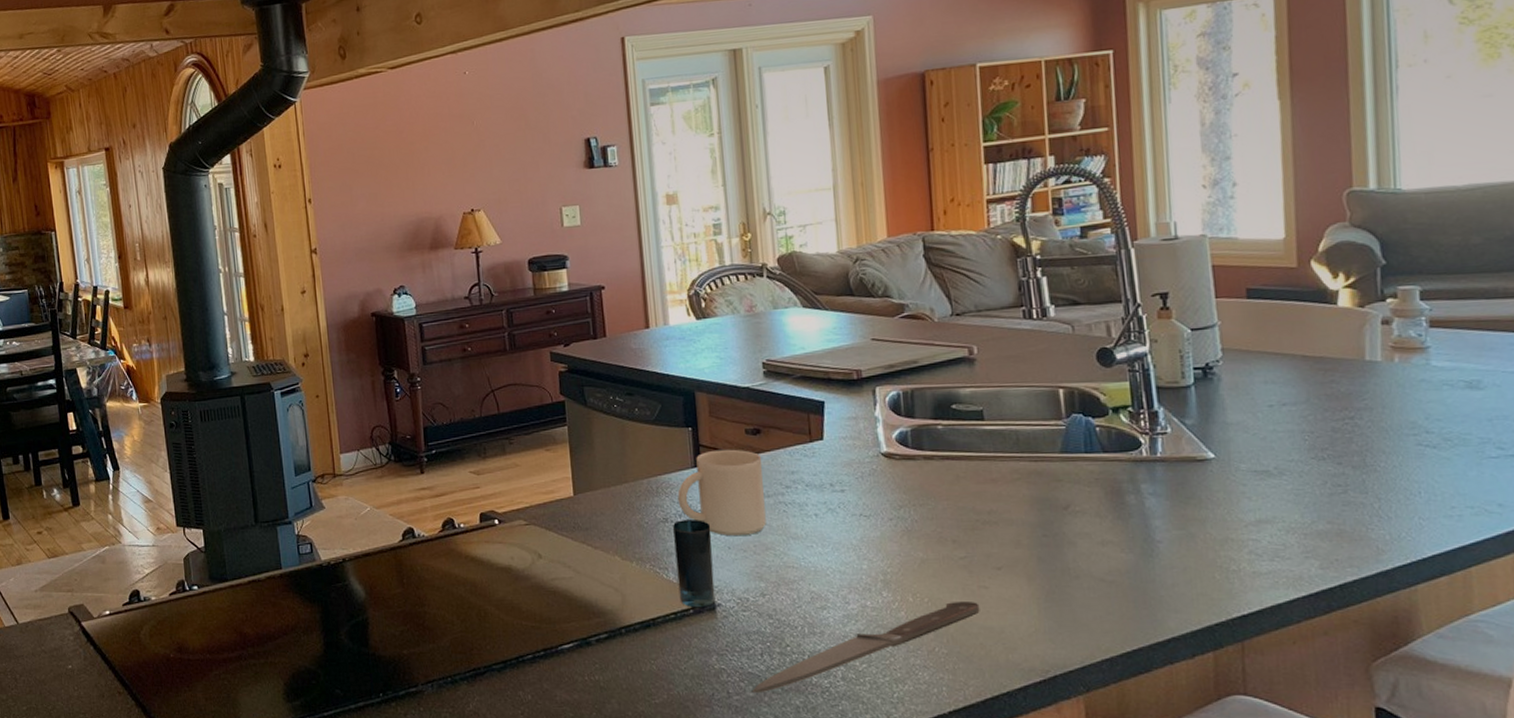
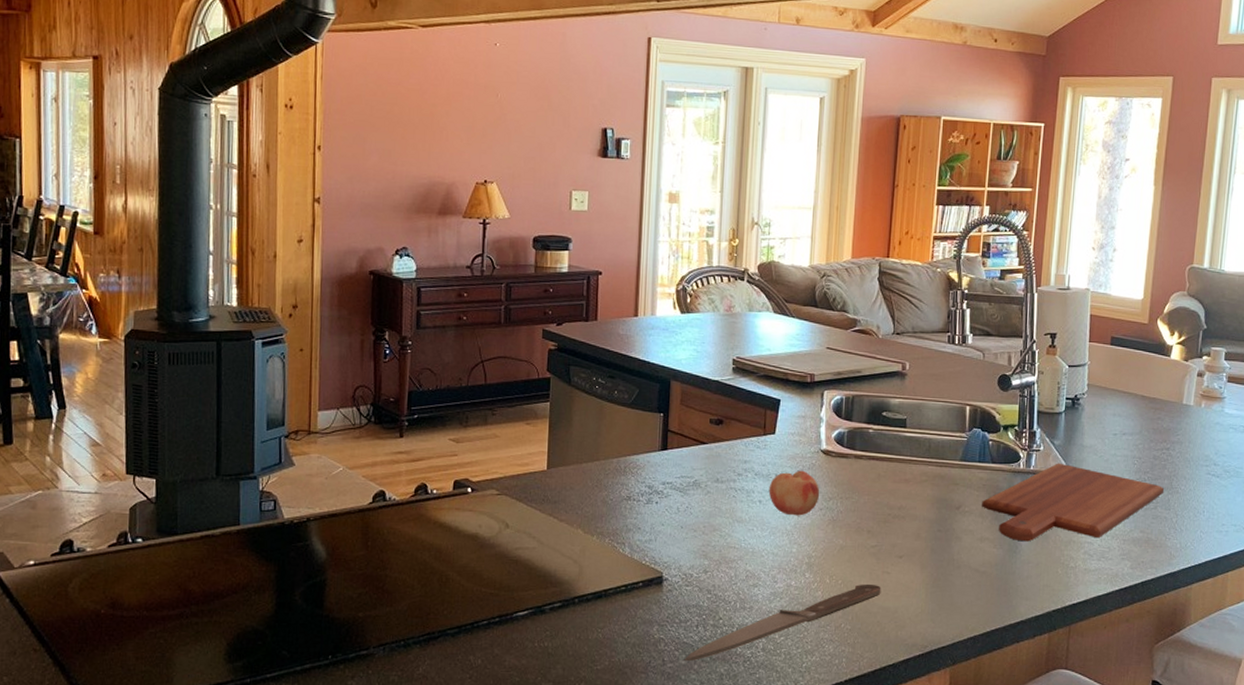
cup: present [673,520,716,608] -> none [631,499,668,582]
mug: present [677,449,766,536] -> none [642,436,721,517]
fruit: none [824,477,887,528] -> present [768,470,820,516]
cutting board: none [1097,446,1355,543] -> present [982,463,1165,542]

